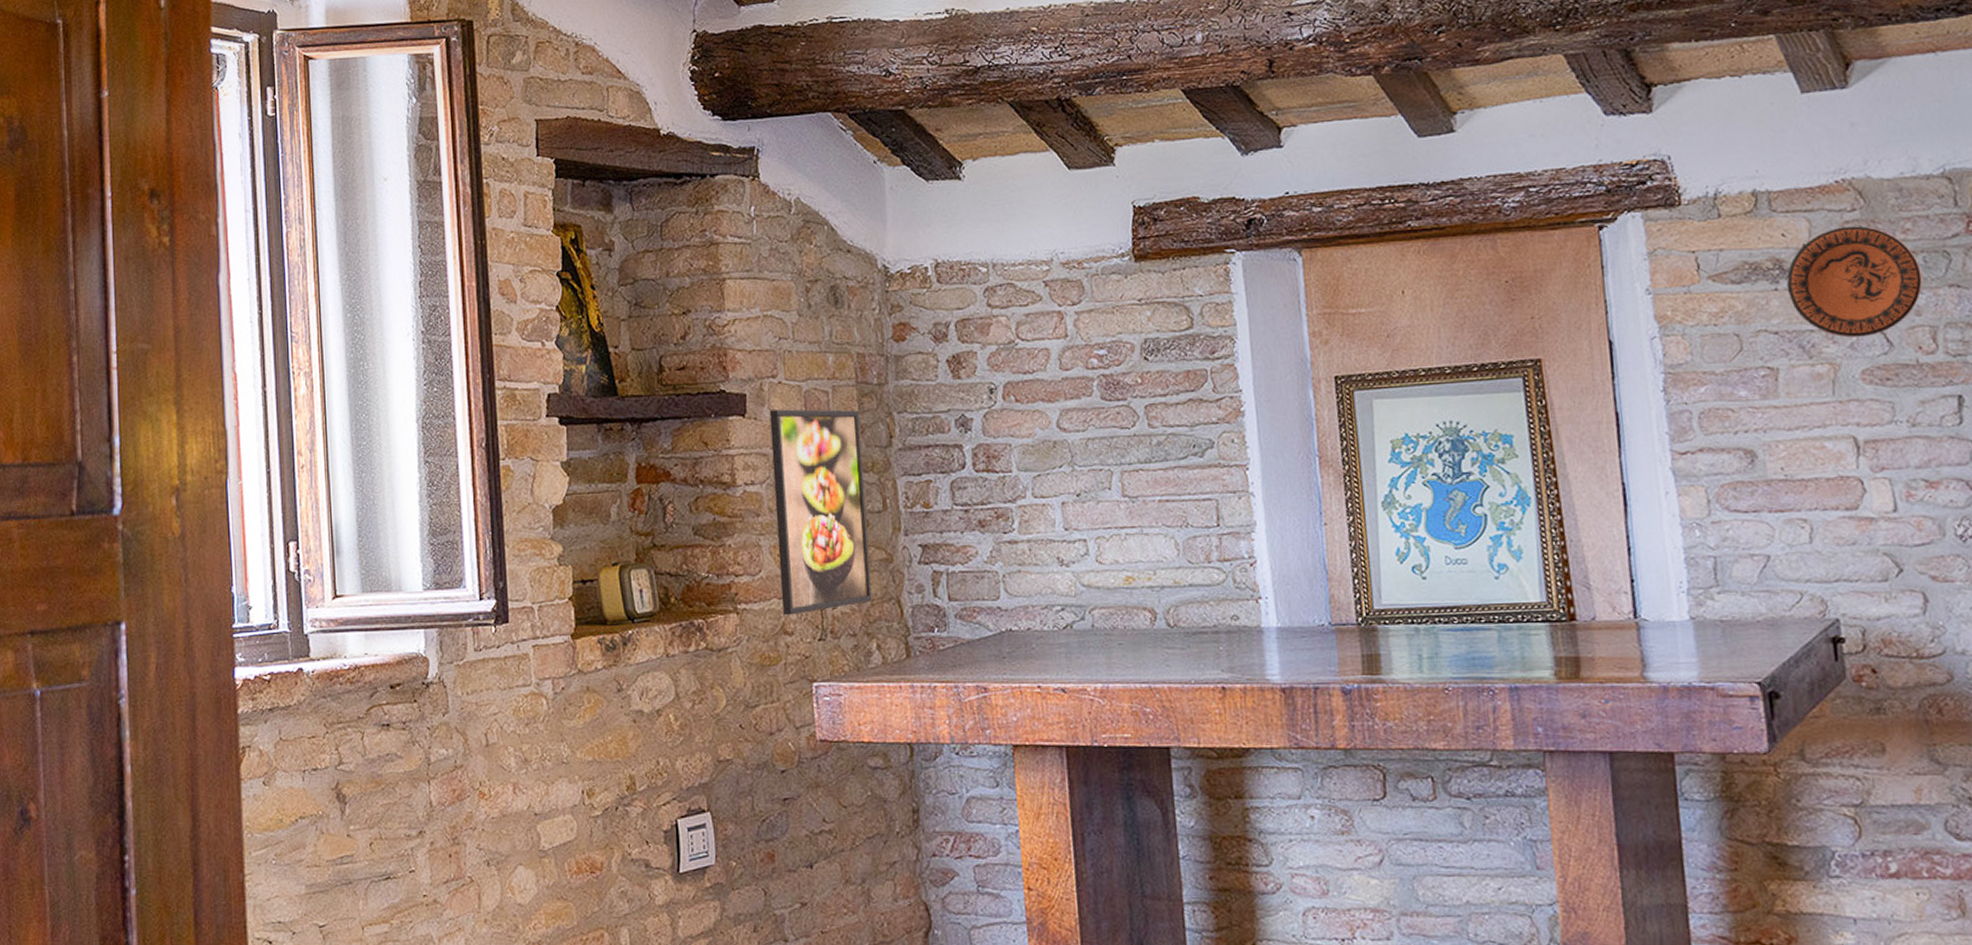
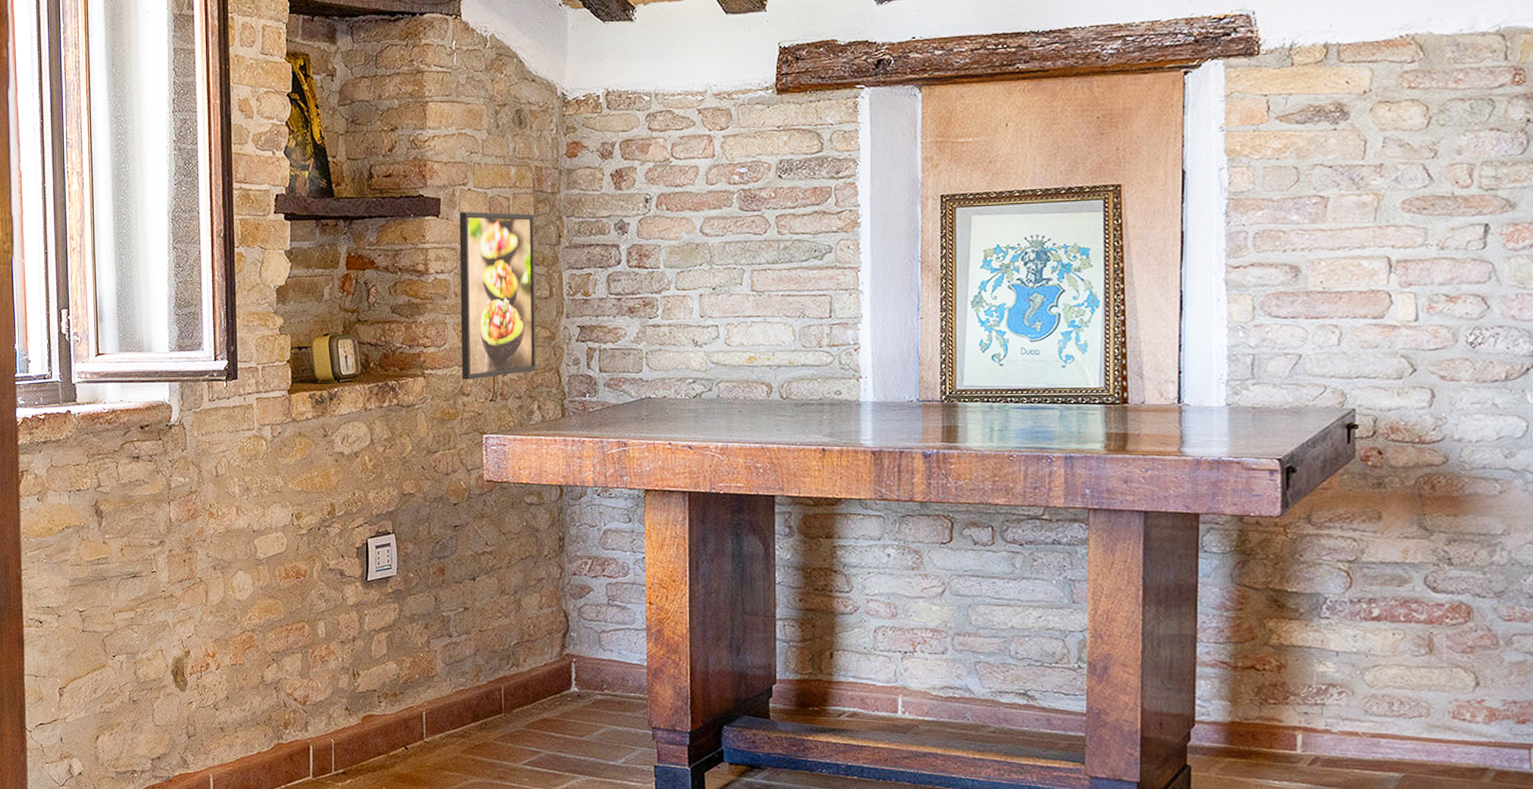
decorative plate: present [1786,226,1923,338] -> none [1345,75,1466,172]

